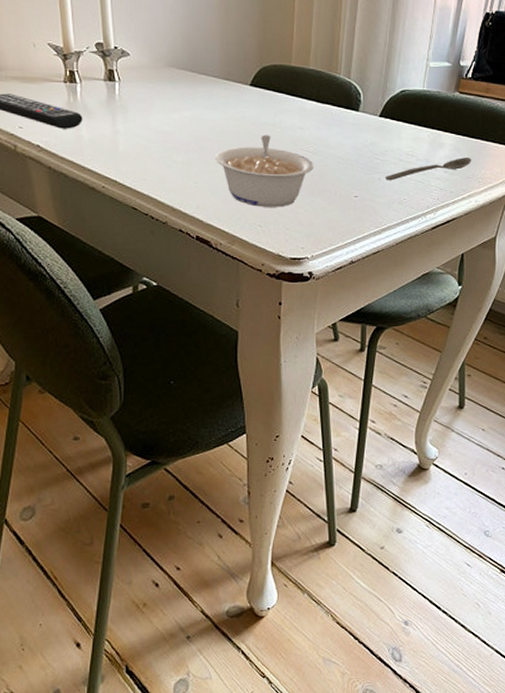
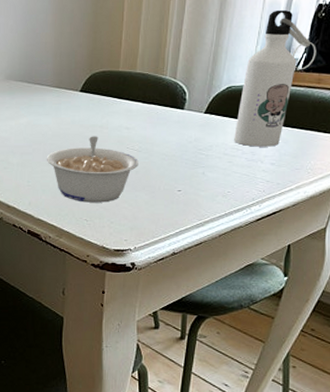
spoon: present [385,158,472,181] -> none [209,149,301,175]
water bottle: none [409,14,484,154] -> present [234,9,316,147]

